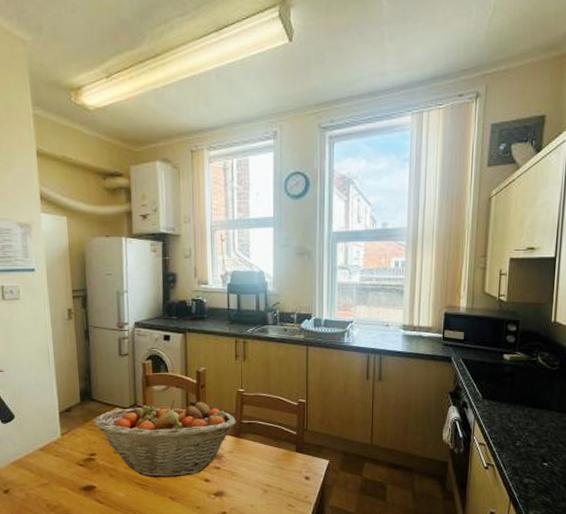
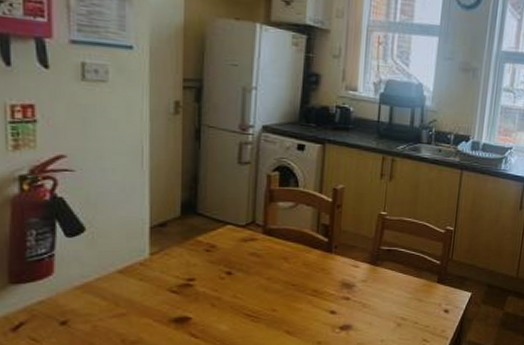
fruit basket: present [93,400,236,479] -> none [195,220,374,309]

